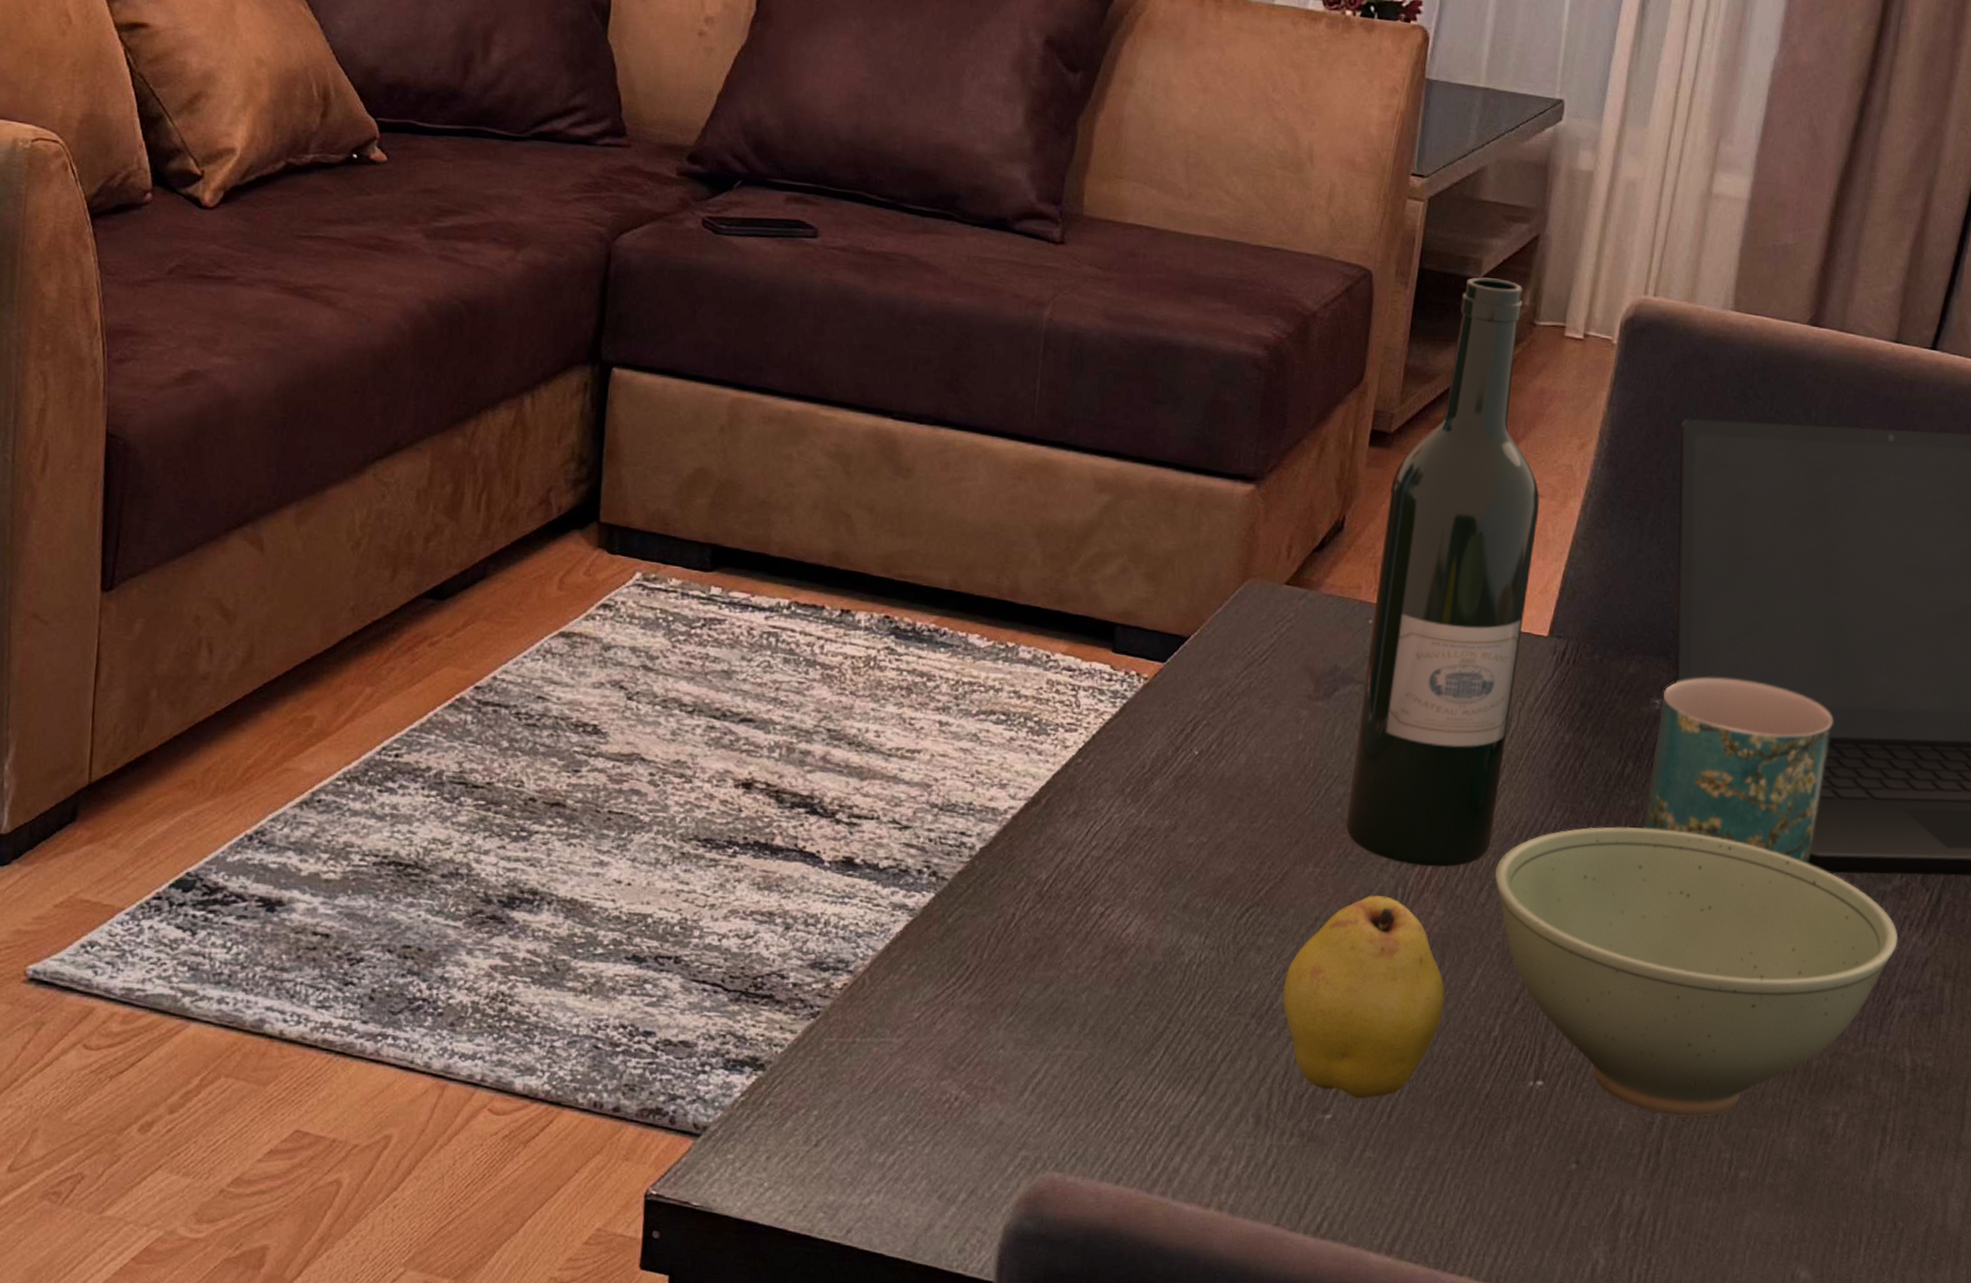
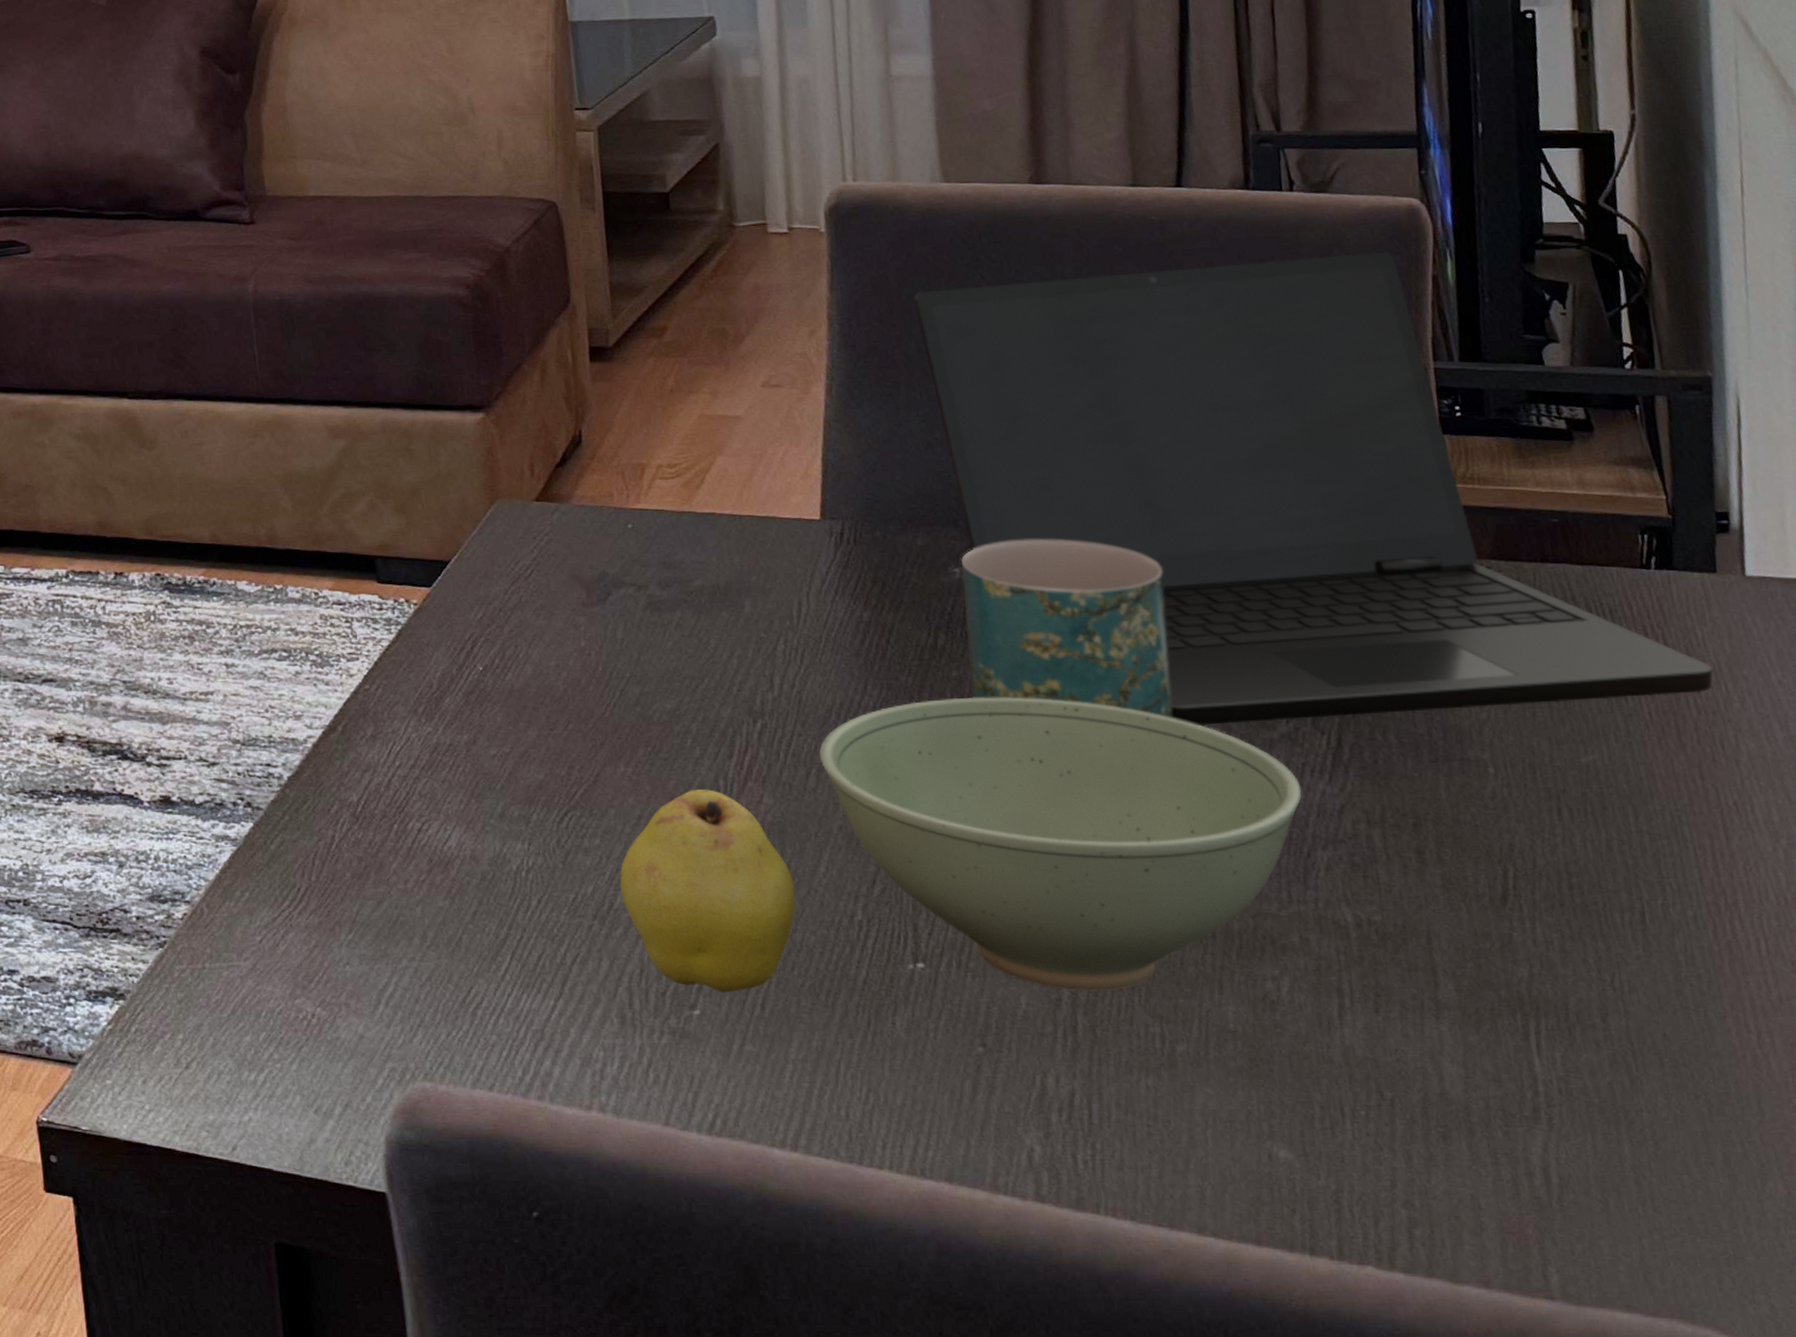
wine bottle: present [1345,277,1540,867] -> none [621,190,808,757]

